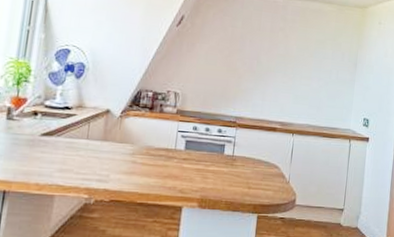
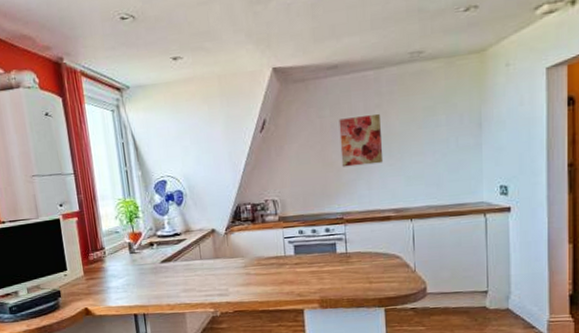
wall art: none [243,32,282,79] -> present [338,113,384,167]

